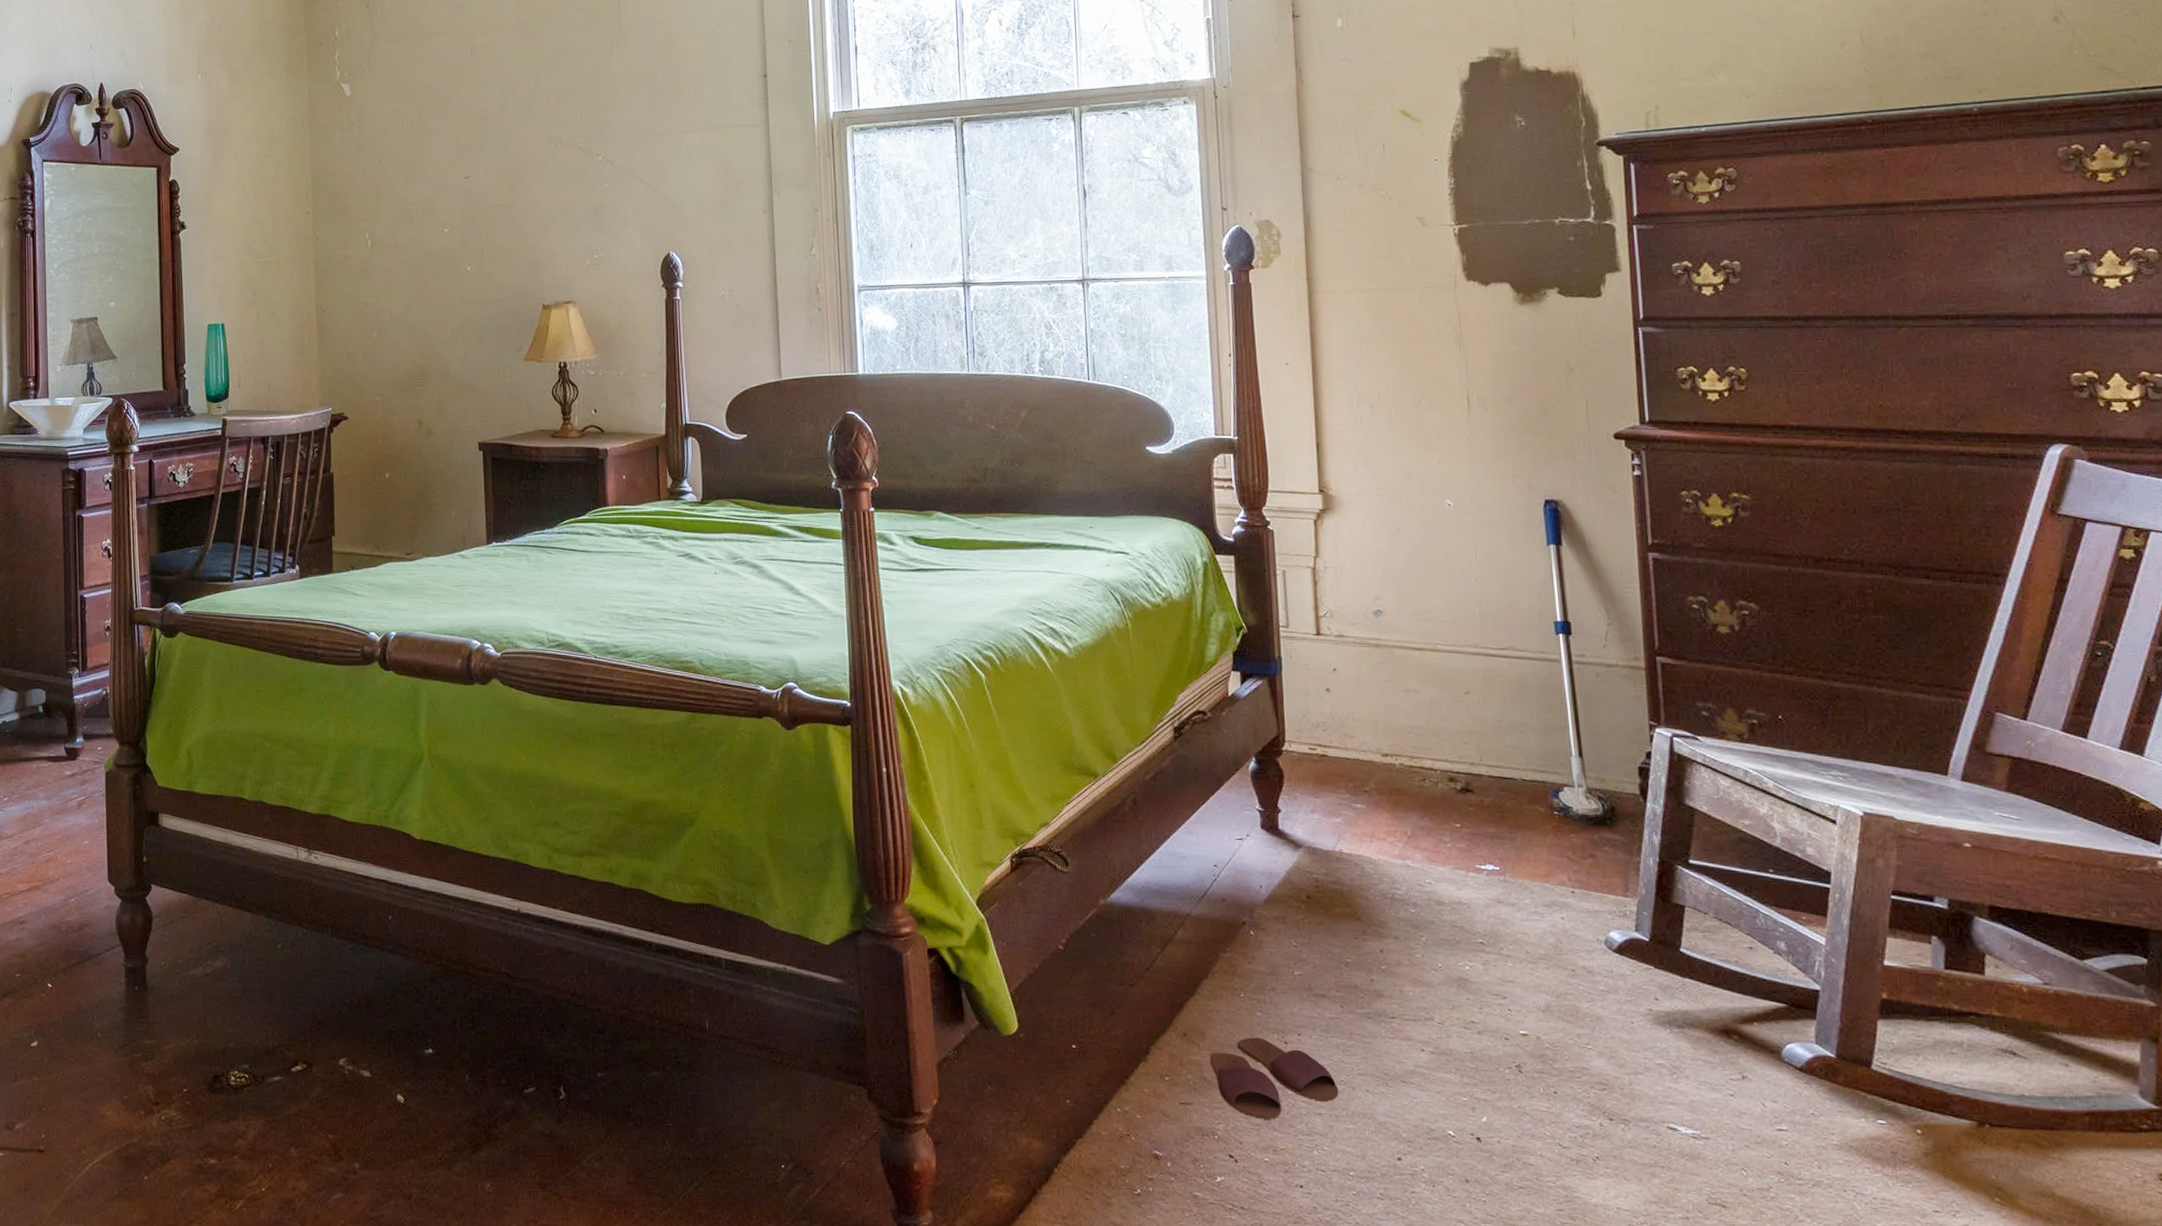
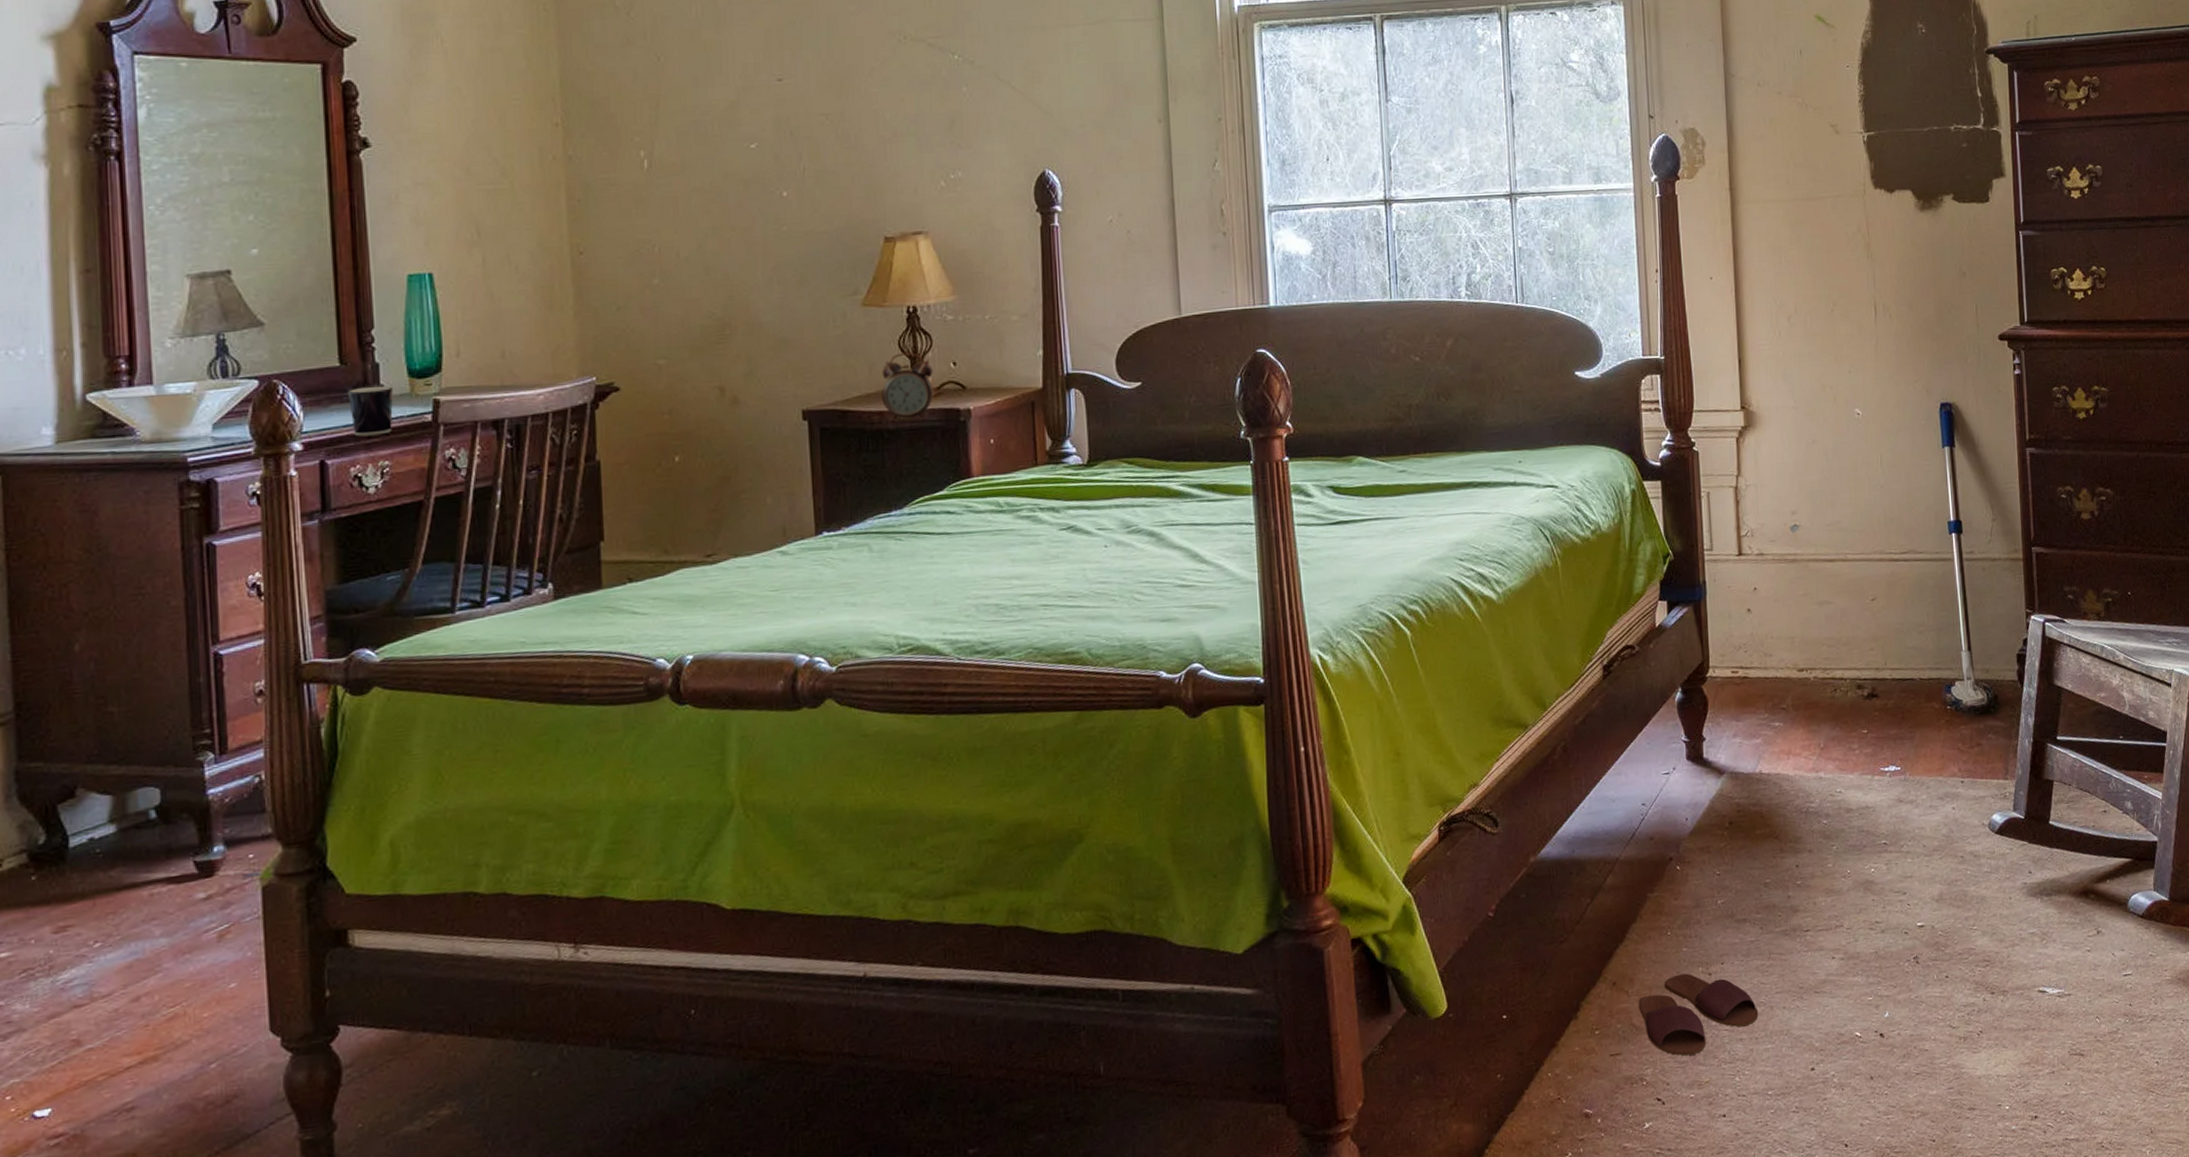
mug: none [168,406,197,444] -> present [348,385,394,437]
alarm clock: none [538,400,579,457] -> present [881,352,934,423]

